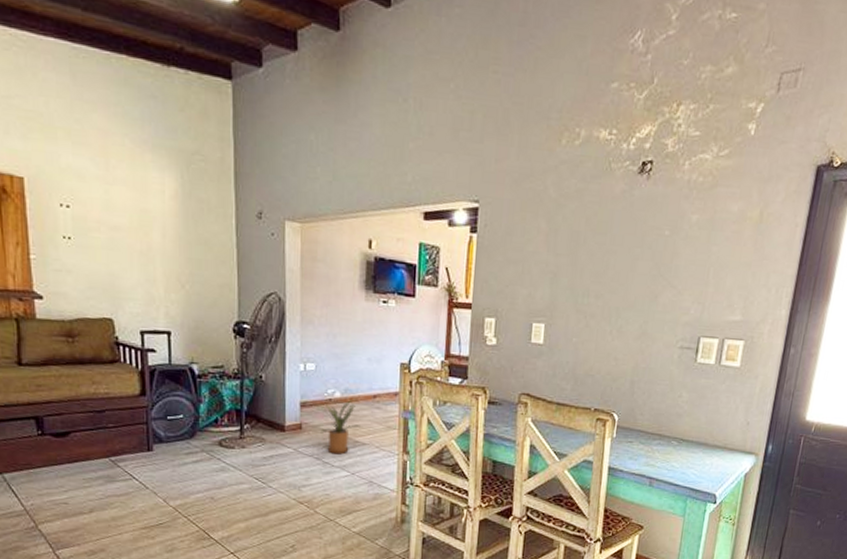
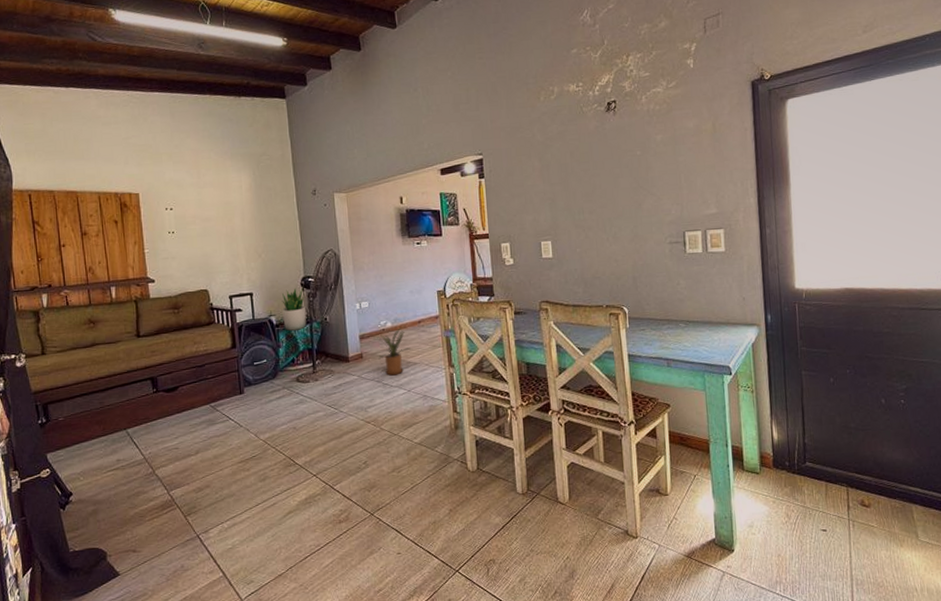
planter: none [207,333,237,386] -> present [282,288,306,331]

